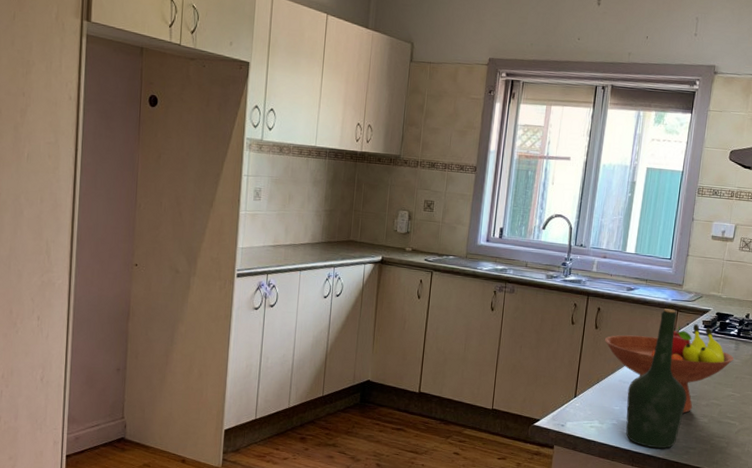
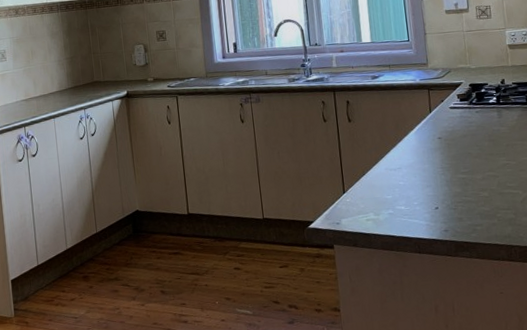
fruit bowl: present [605,324,734,414] -> none [361,99,499,191]
bottle: present [625,308,687,449] -> none [396,89,461,232]

